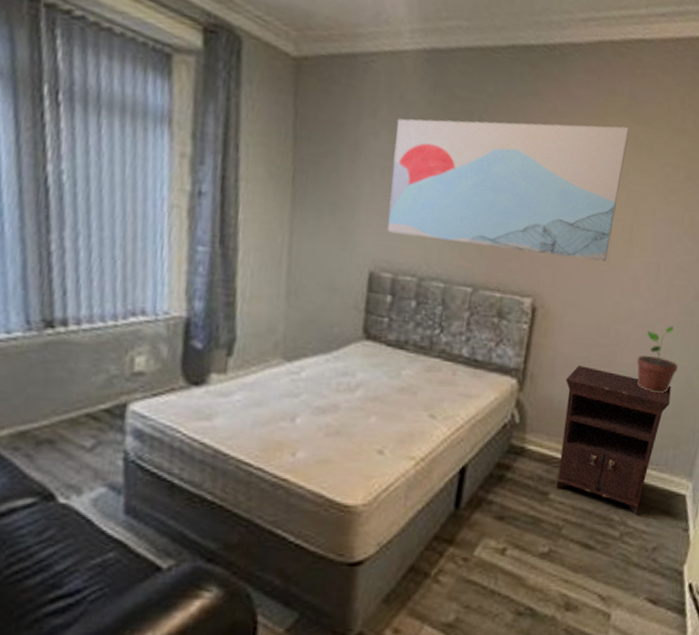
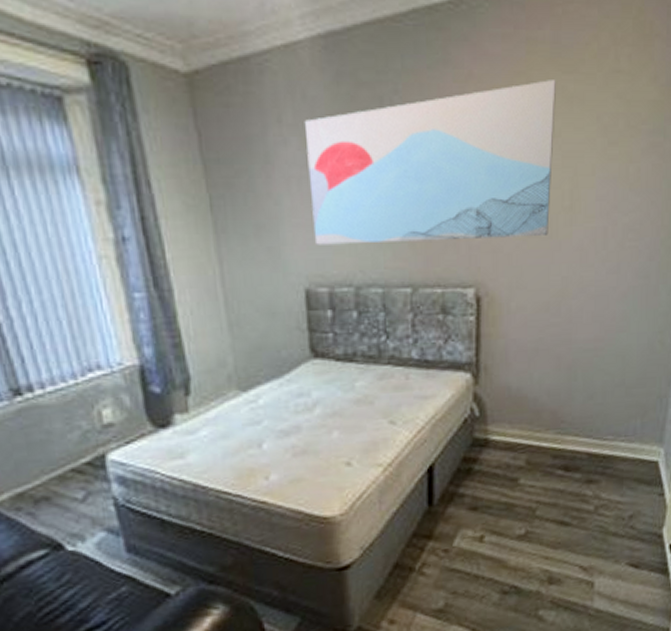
nightstand: present [555,365,671,515] -> none [521,349,632,487]
potted plant: present [636,326,678,393] -> none [593,292,637,364]

